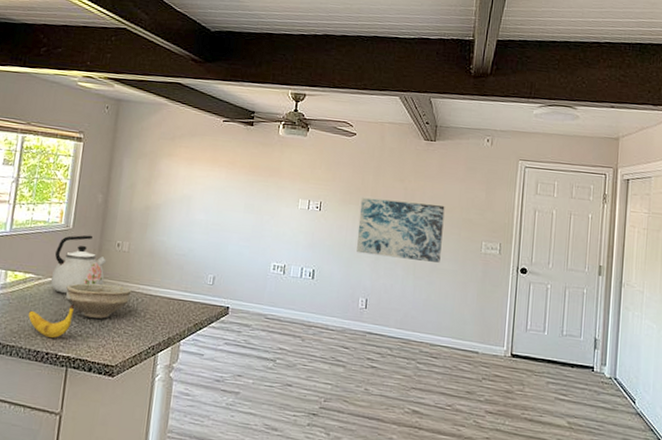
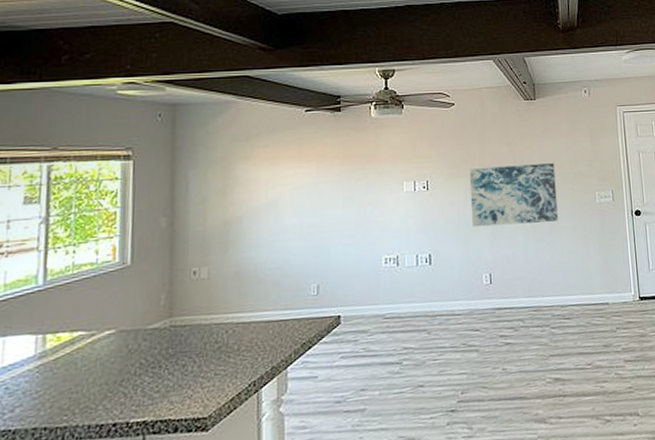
banana: present [28,304,74,338] -> none [81,356,145,405]
kettle: present [50,235,107,294] -> none [108,268,182,346]
bowl: present [65,283,132,319] -> none [131,320,219,368]

